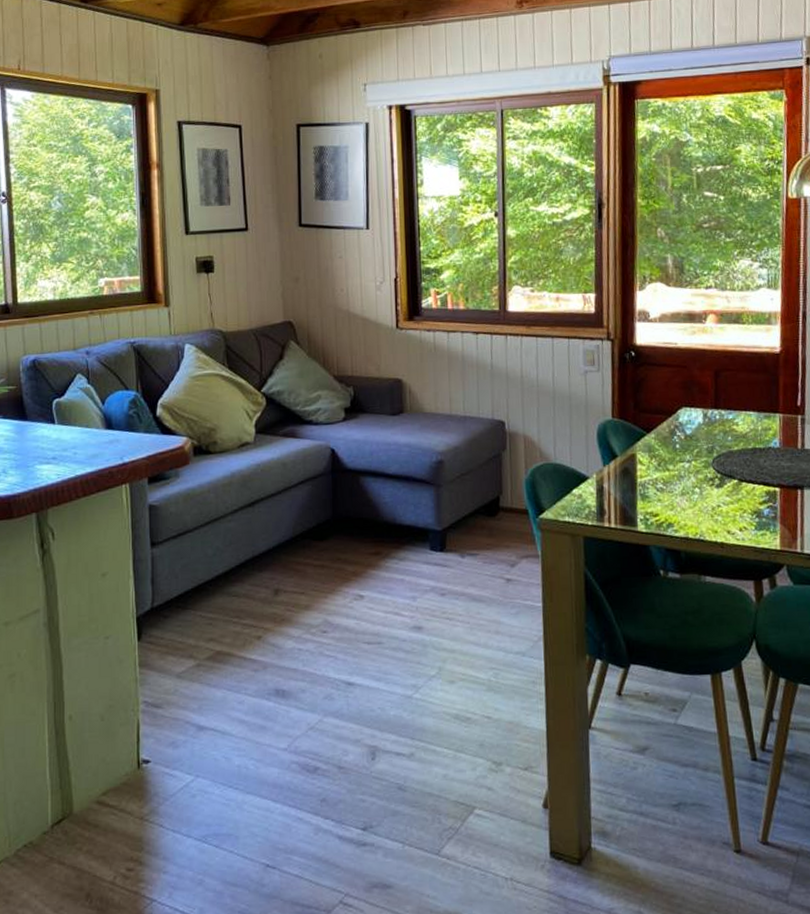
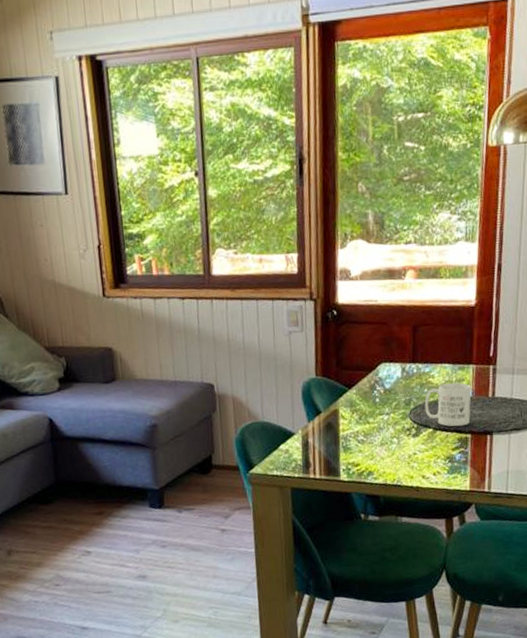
mug: none [728,432,779,479] -> present [424,382,471,427]

